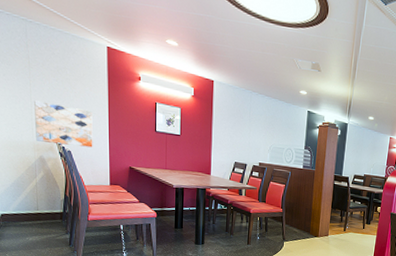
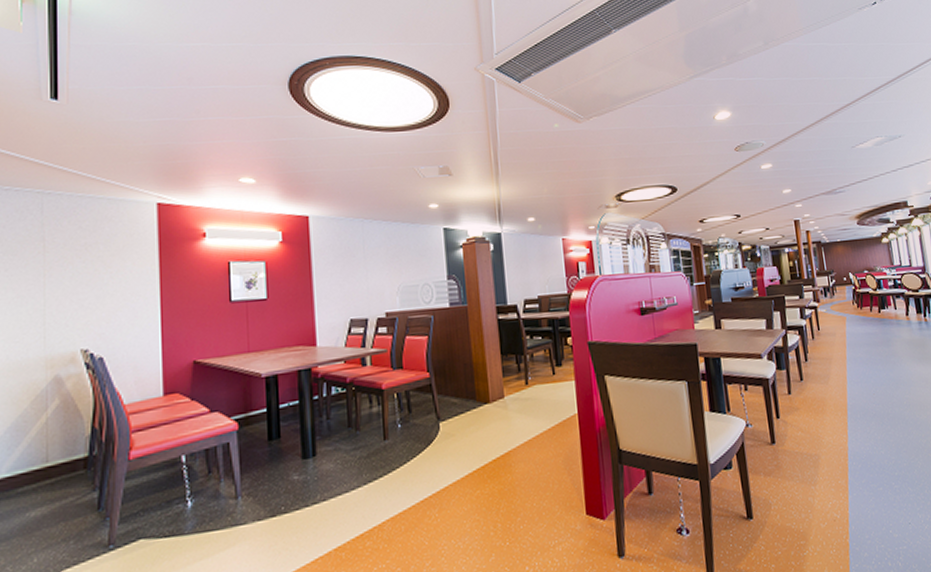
wall art: present [34,100,93,148] -> none [49,293,137,354]

